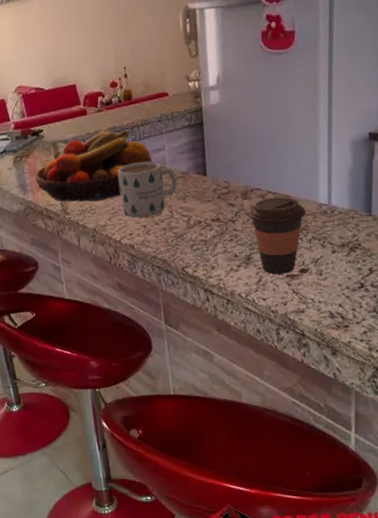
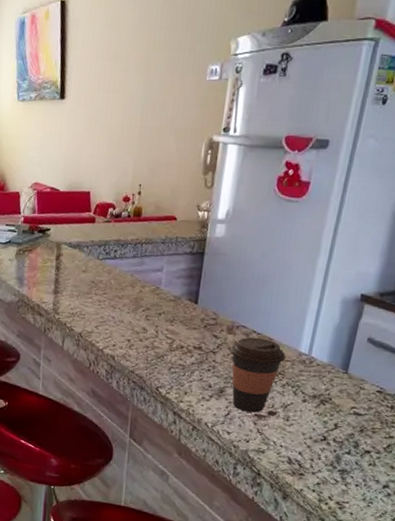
fruit bowl: present [35,128,153,202] -> none [33,239,149,308]
mug: present [117,161,178,218] -> none [110,278,169,332]

